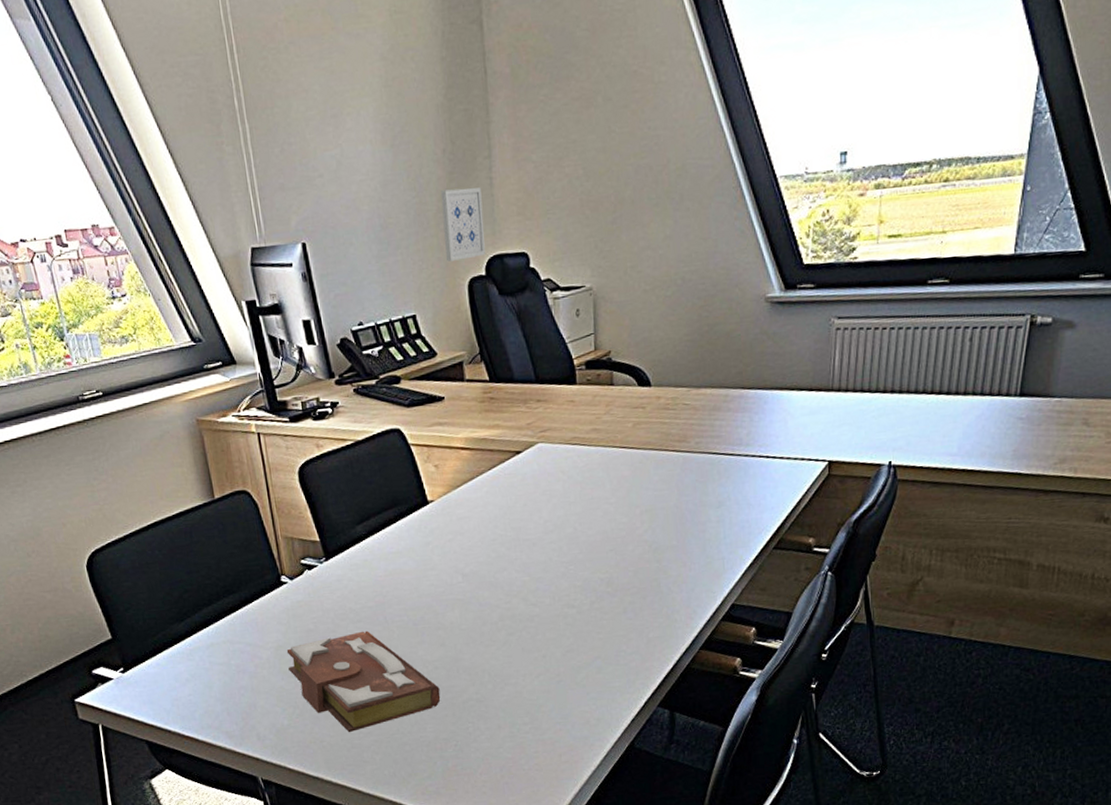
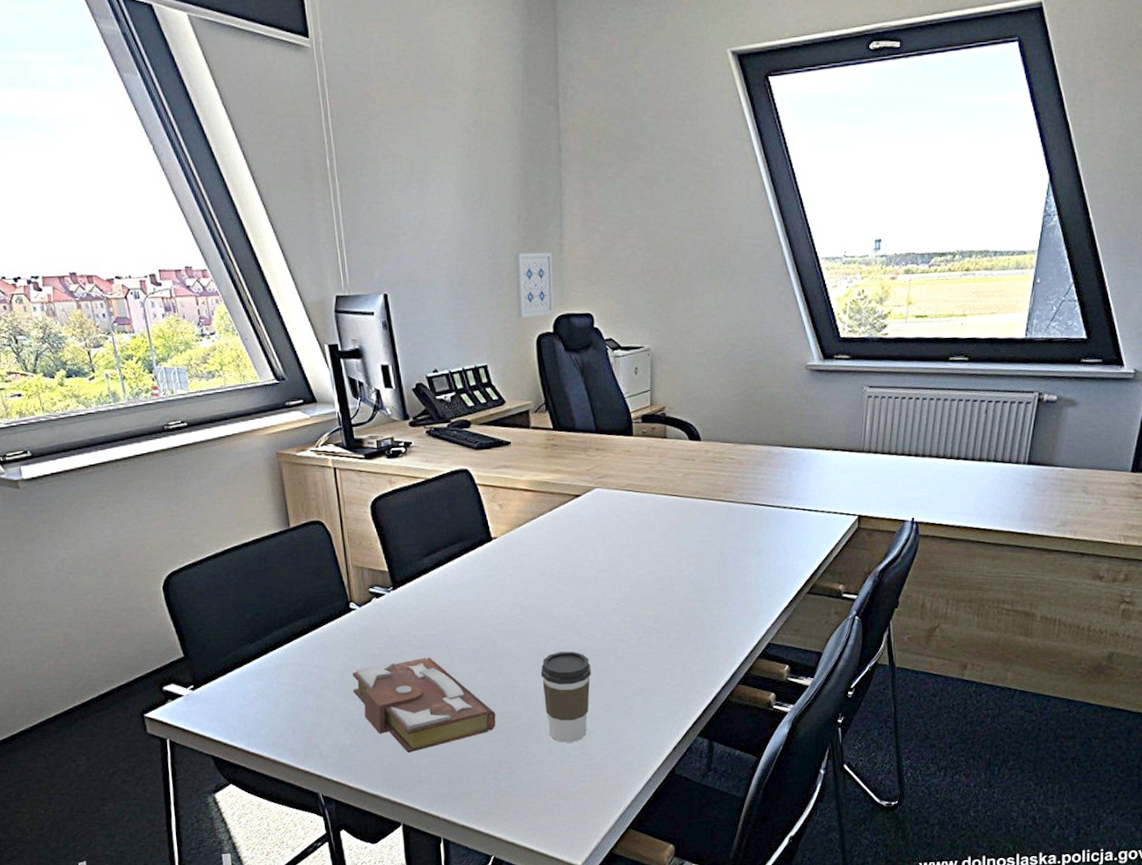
coffee cup: none [486,620,540,717] -> present [540,651,591,743]

